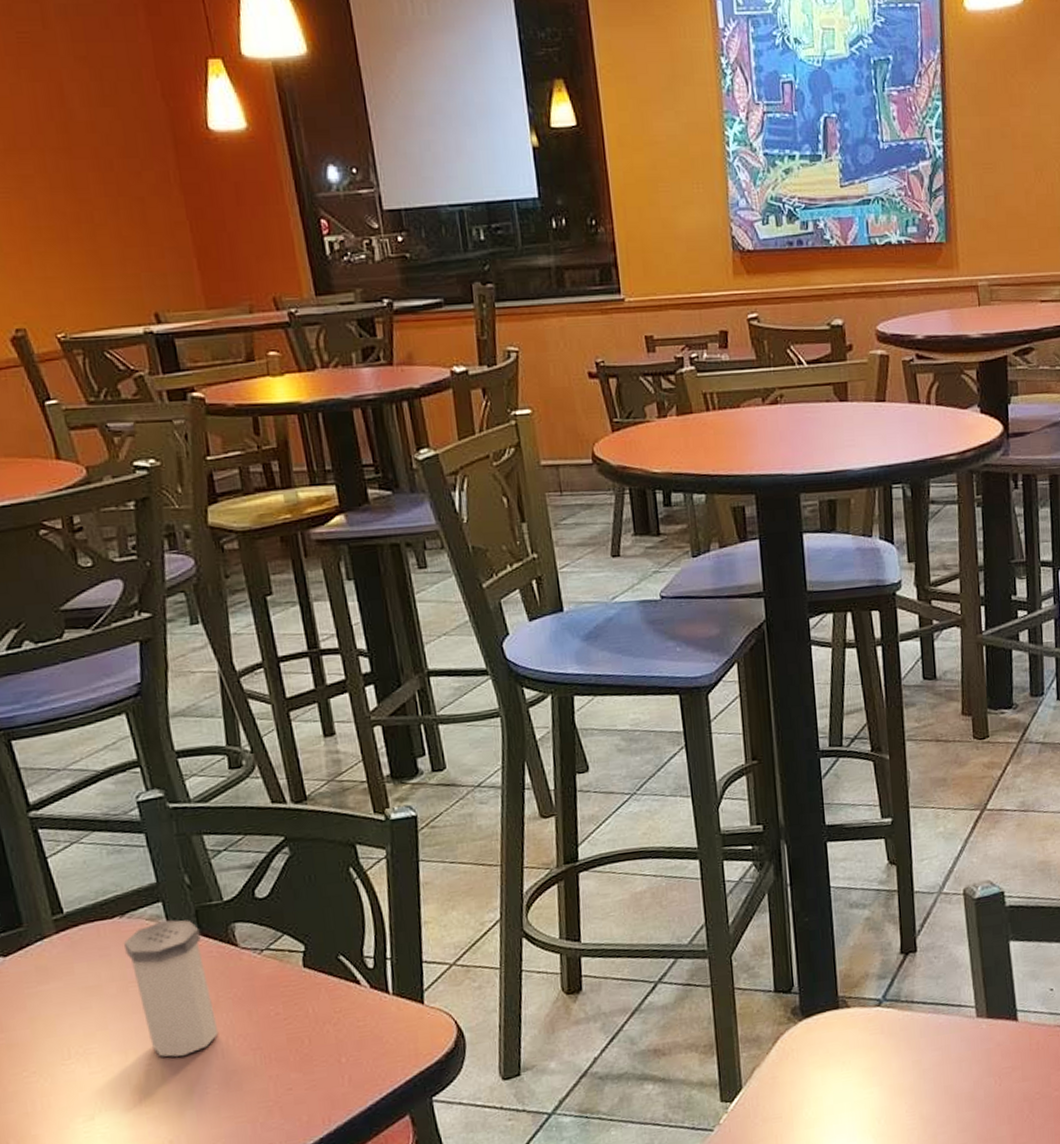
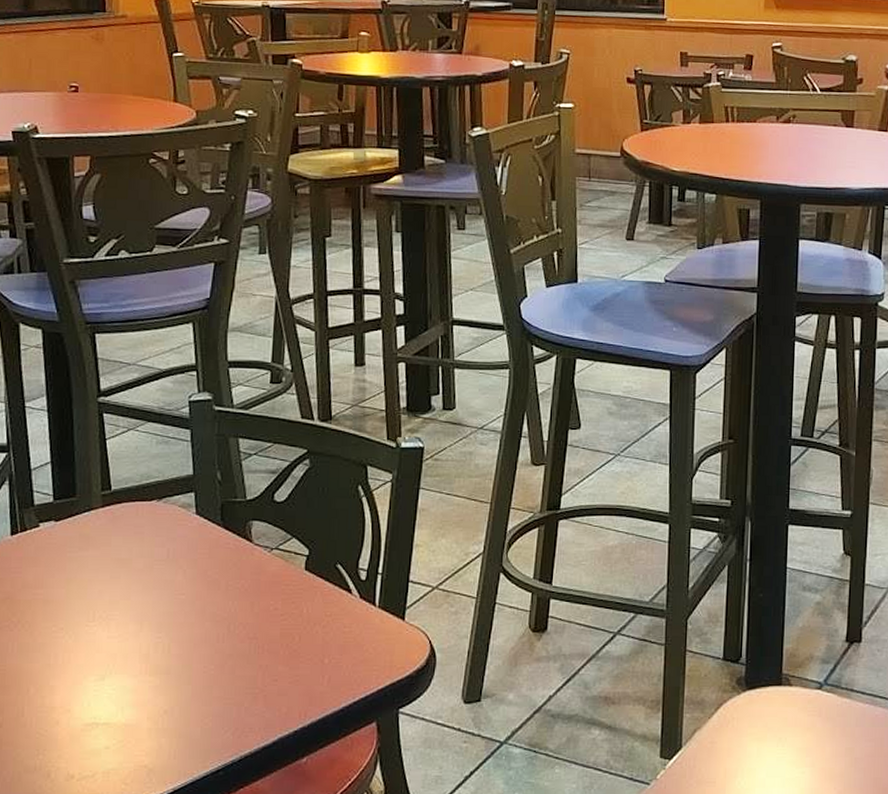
salt shaker: present [123,919,219,1057] -> none [156,510,223,634]

